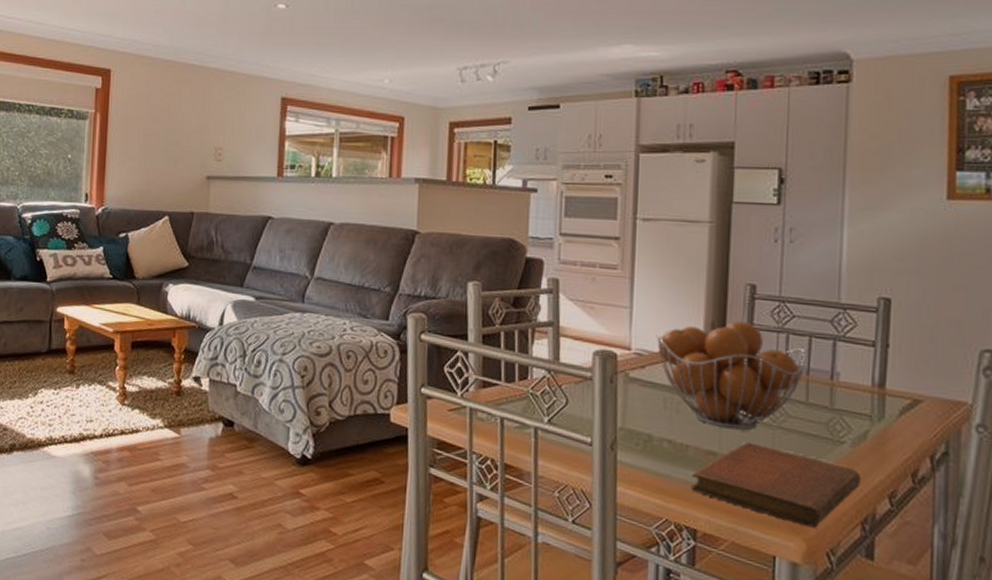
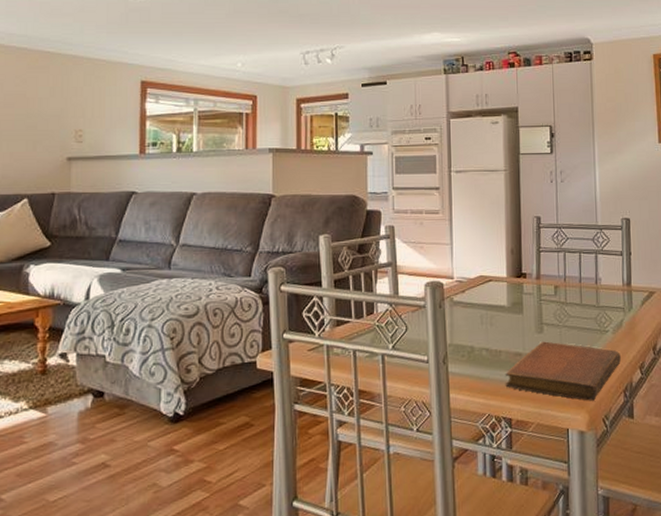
fruit basket: present [656,321,807,431] -> none [471,246,579,333]

